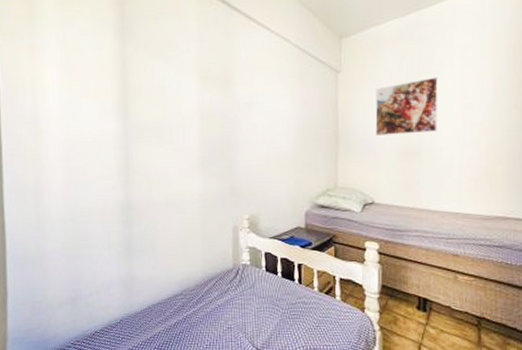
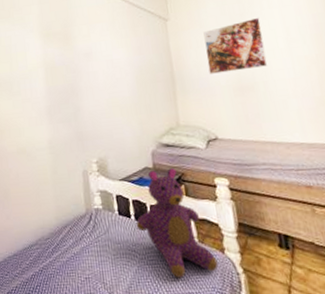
teddy bear: none [282,229,357,332] -> present [136,168,219,278]

